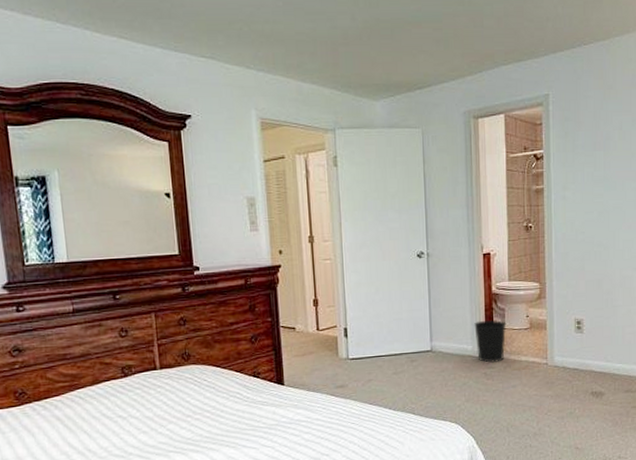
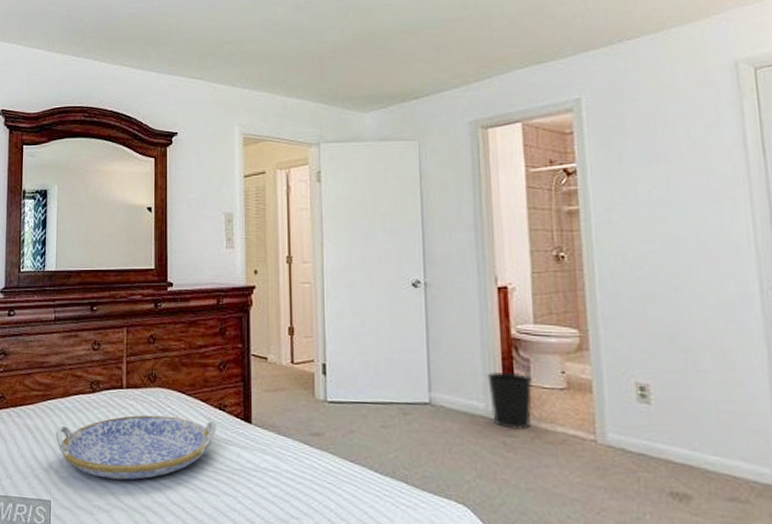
serving tray: none [88,388,253,452] -> present [55,415,217,480]

